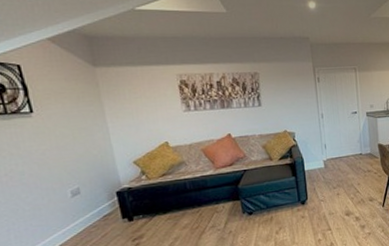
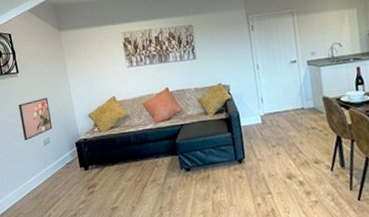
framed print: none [33,141,84,193] -> present [19,97,53,141]

